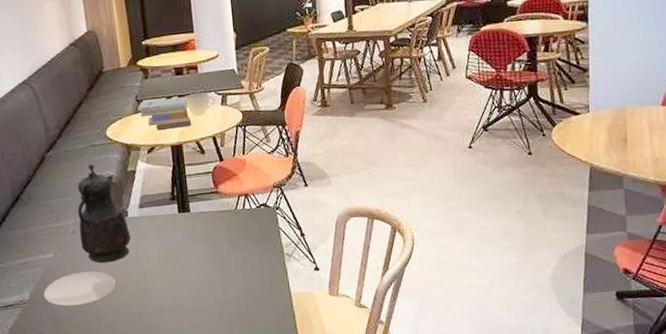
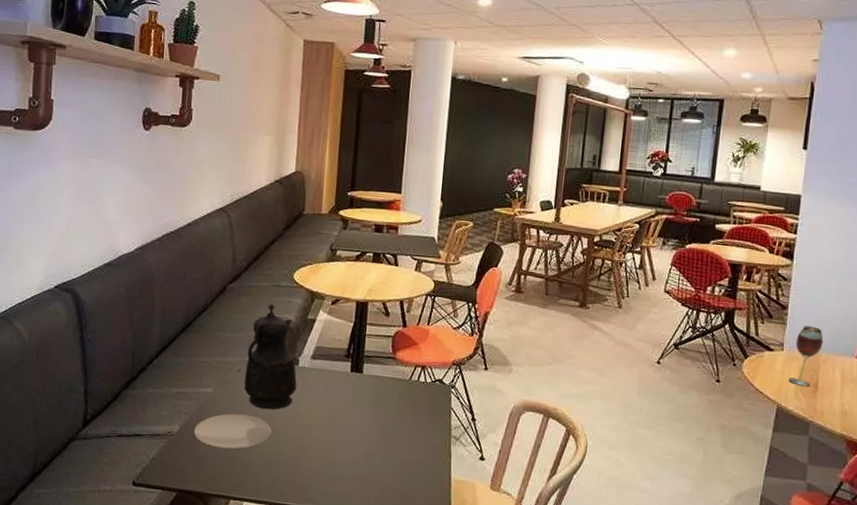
books: present [137,96,192,130] -> none [330,251,382,286]
cup: present [186,92,216,117] -> none [380,253,410,278]
wineglass: none [598,83,628,143] -> present [788,326,824,387]

